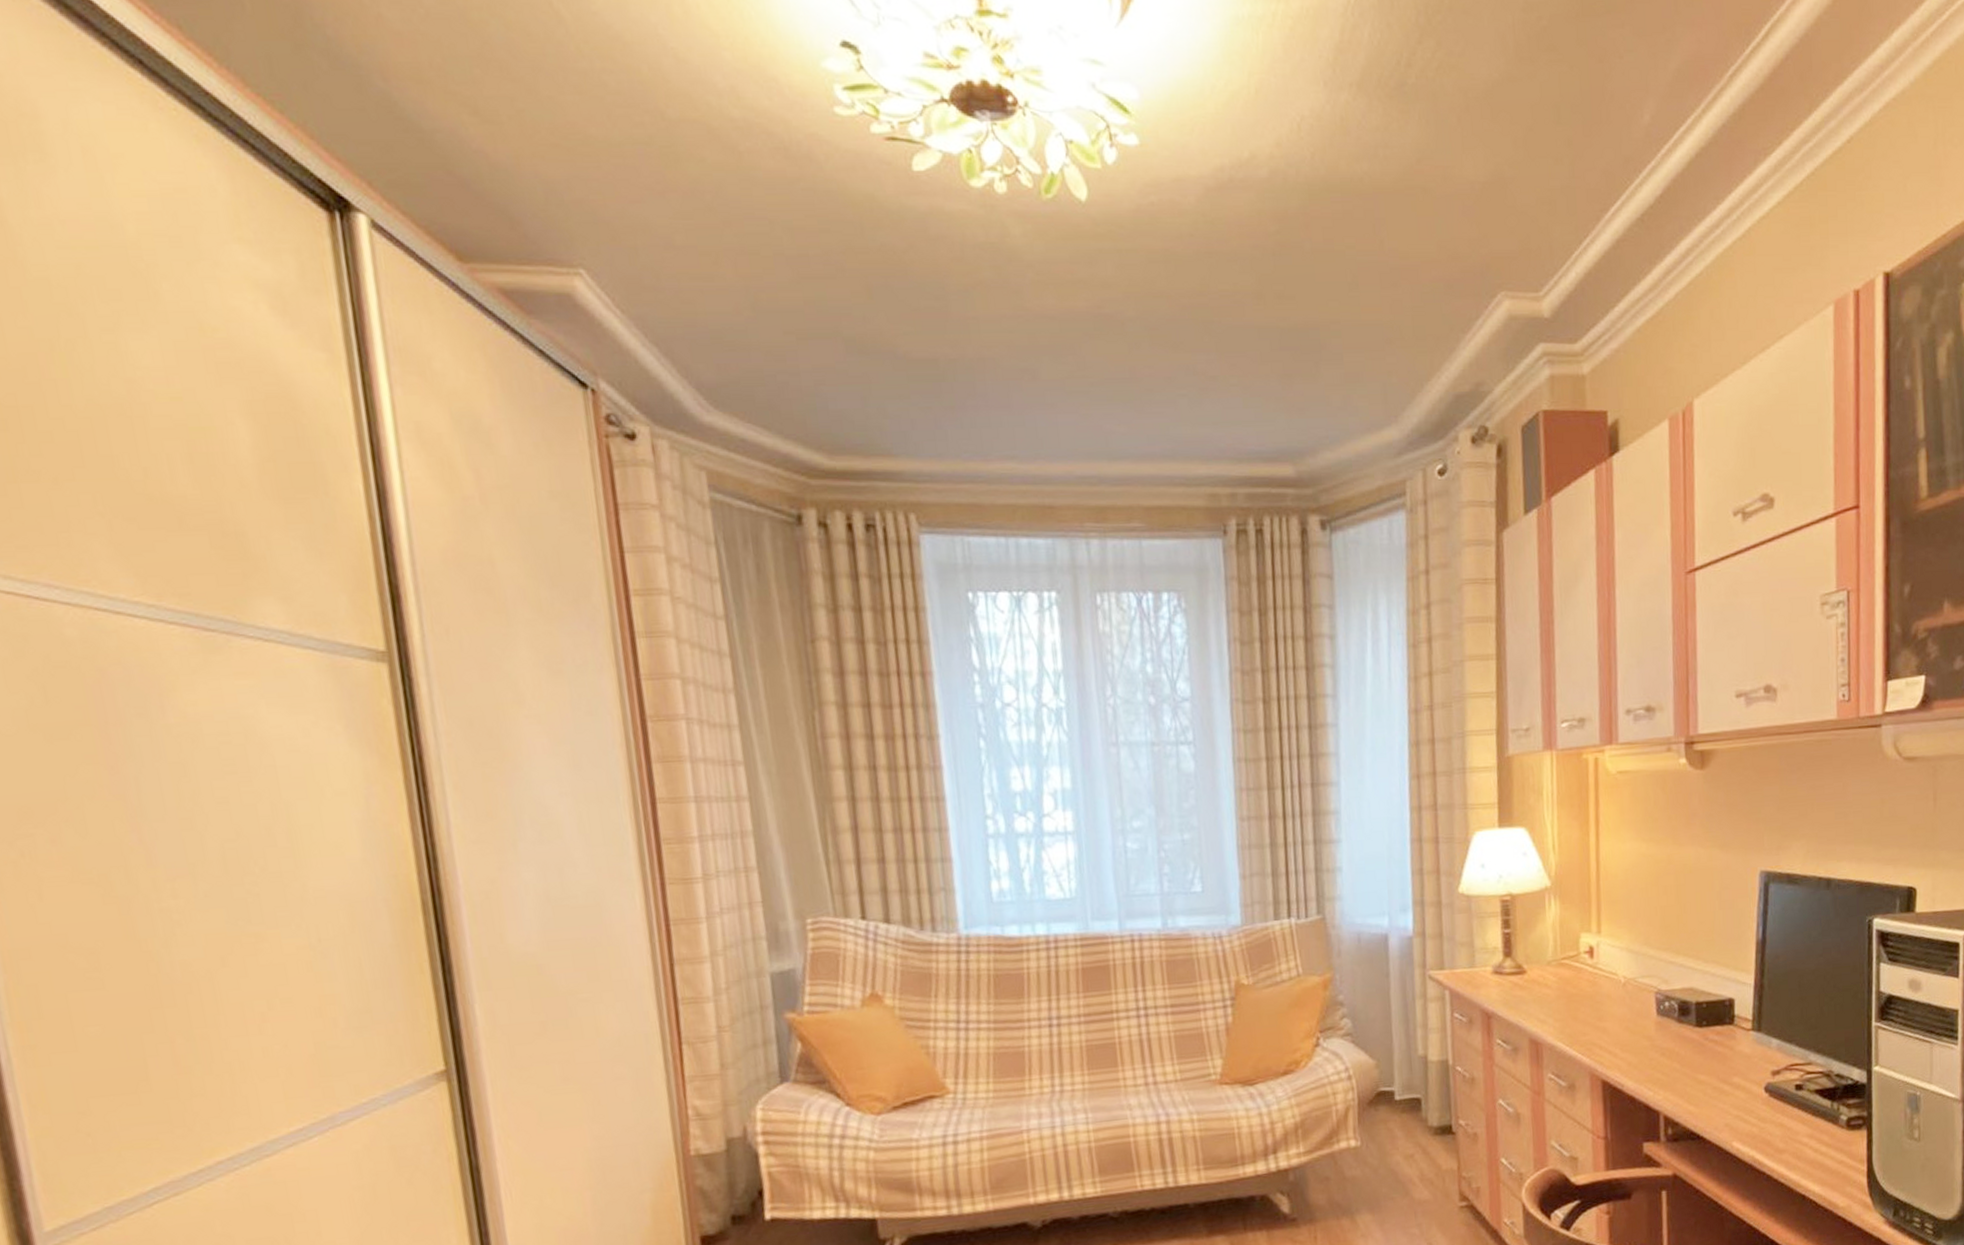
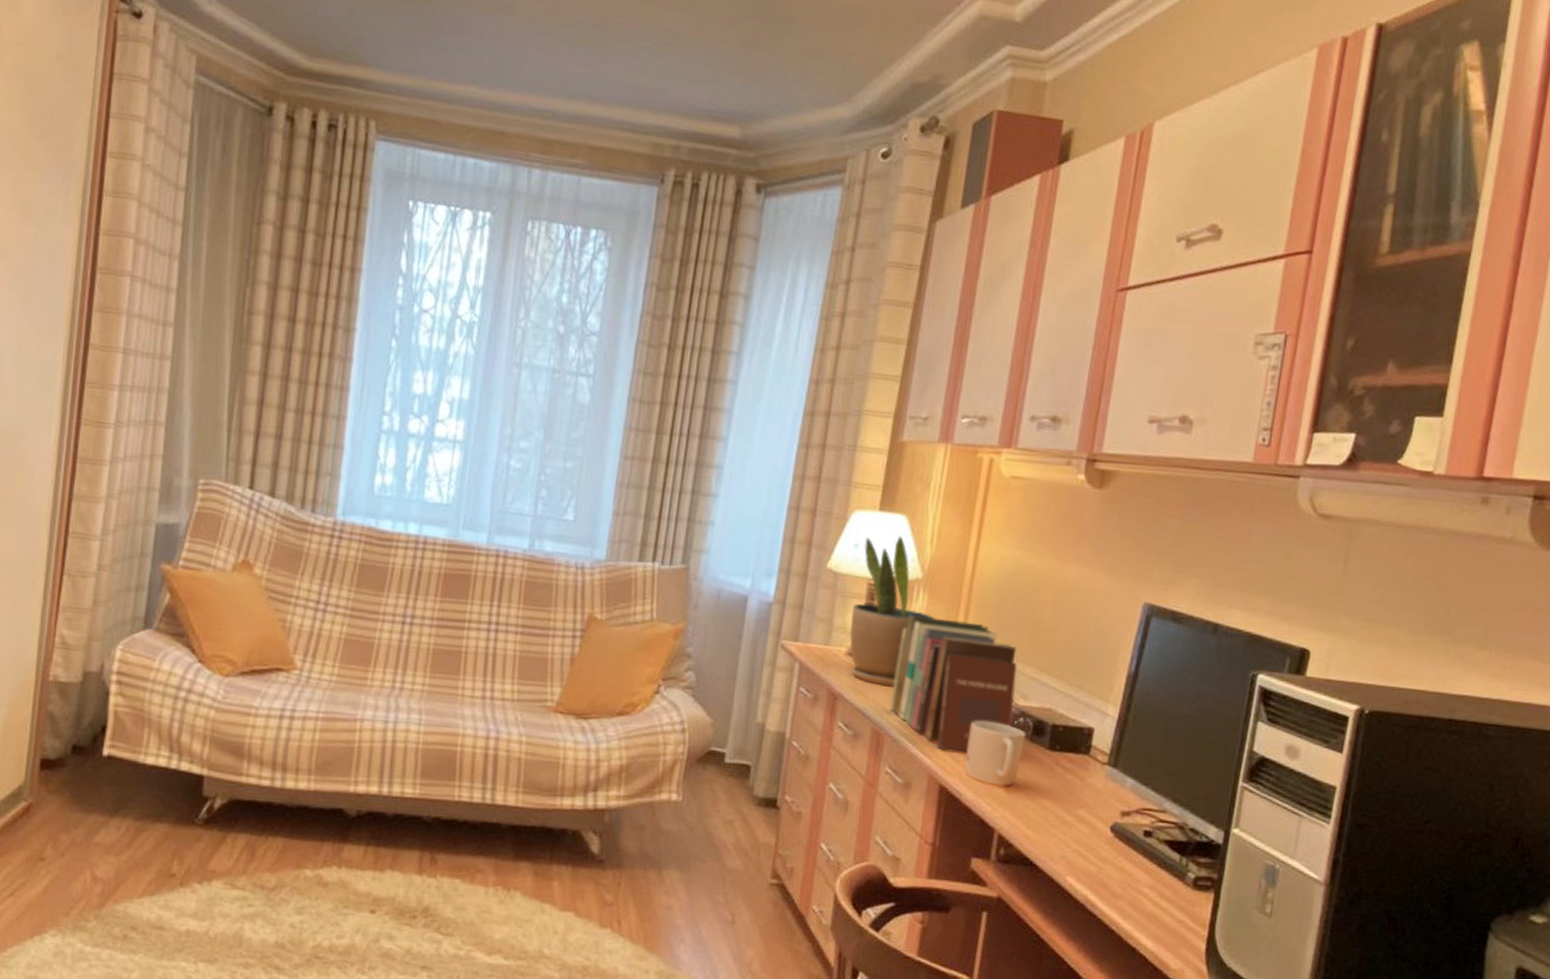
potted plant: none [1489,848,1570,997] -> present [849,536,935,687]
books: none [1541,920,1658,1047] -> present [889,614,1018,752]
mug: none [1620,1010,1674,1071] -> present [964,720,1026,786]

